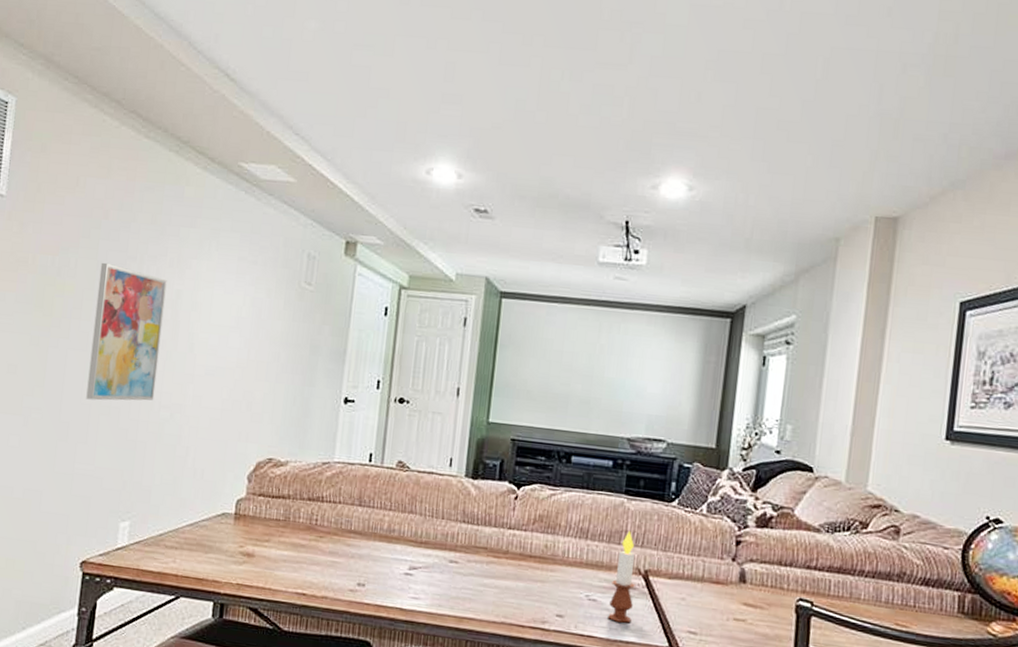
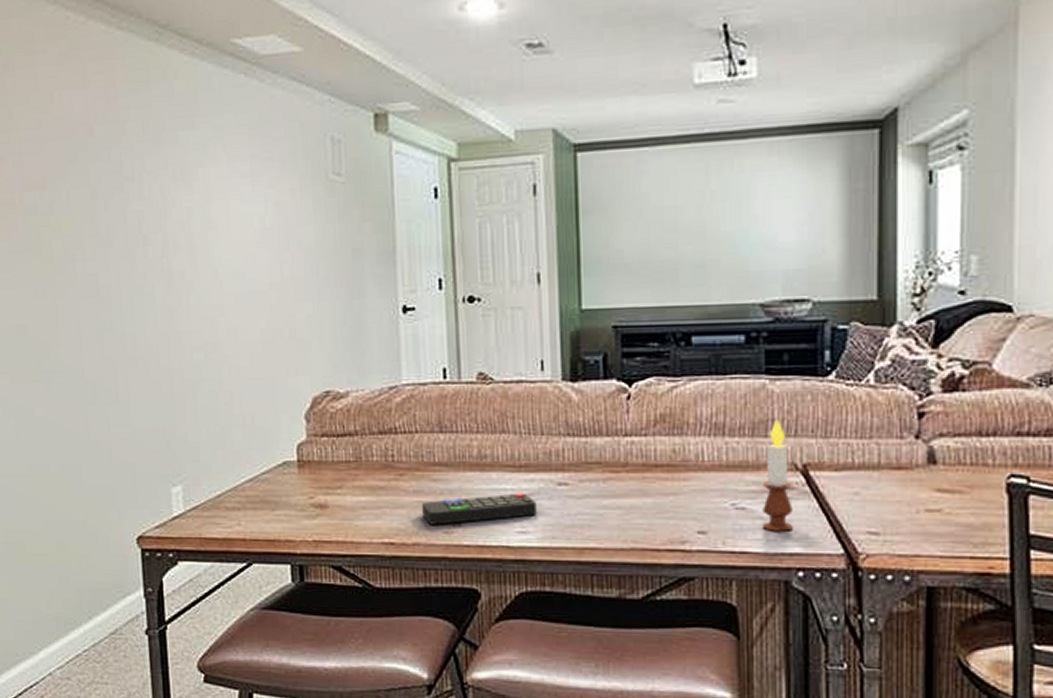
wall art: present [86,262,167,401] -> none [95,189,184,353]
remote control: none [334,562,430,585] -> present [422,493,537,525]

